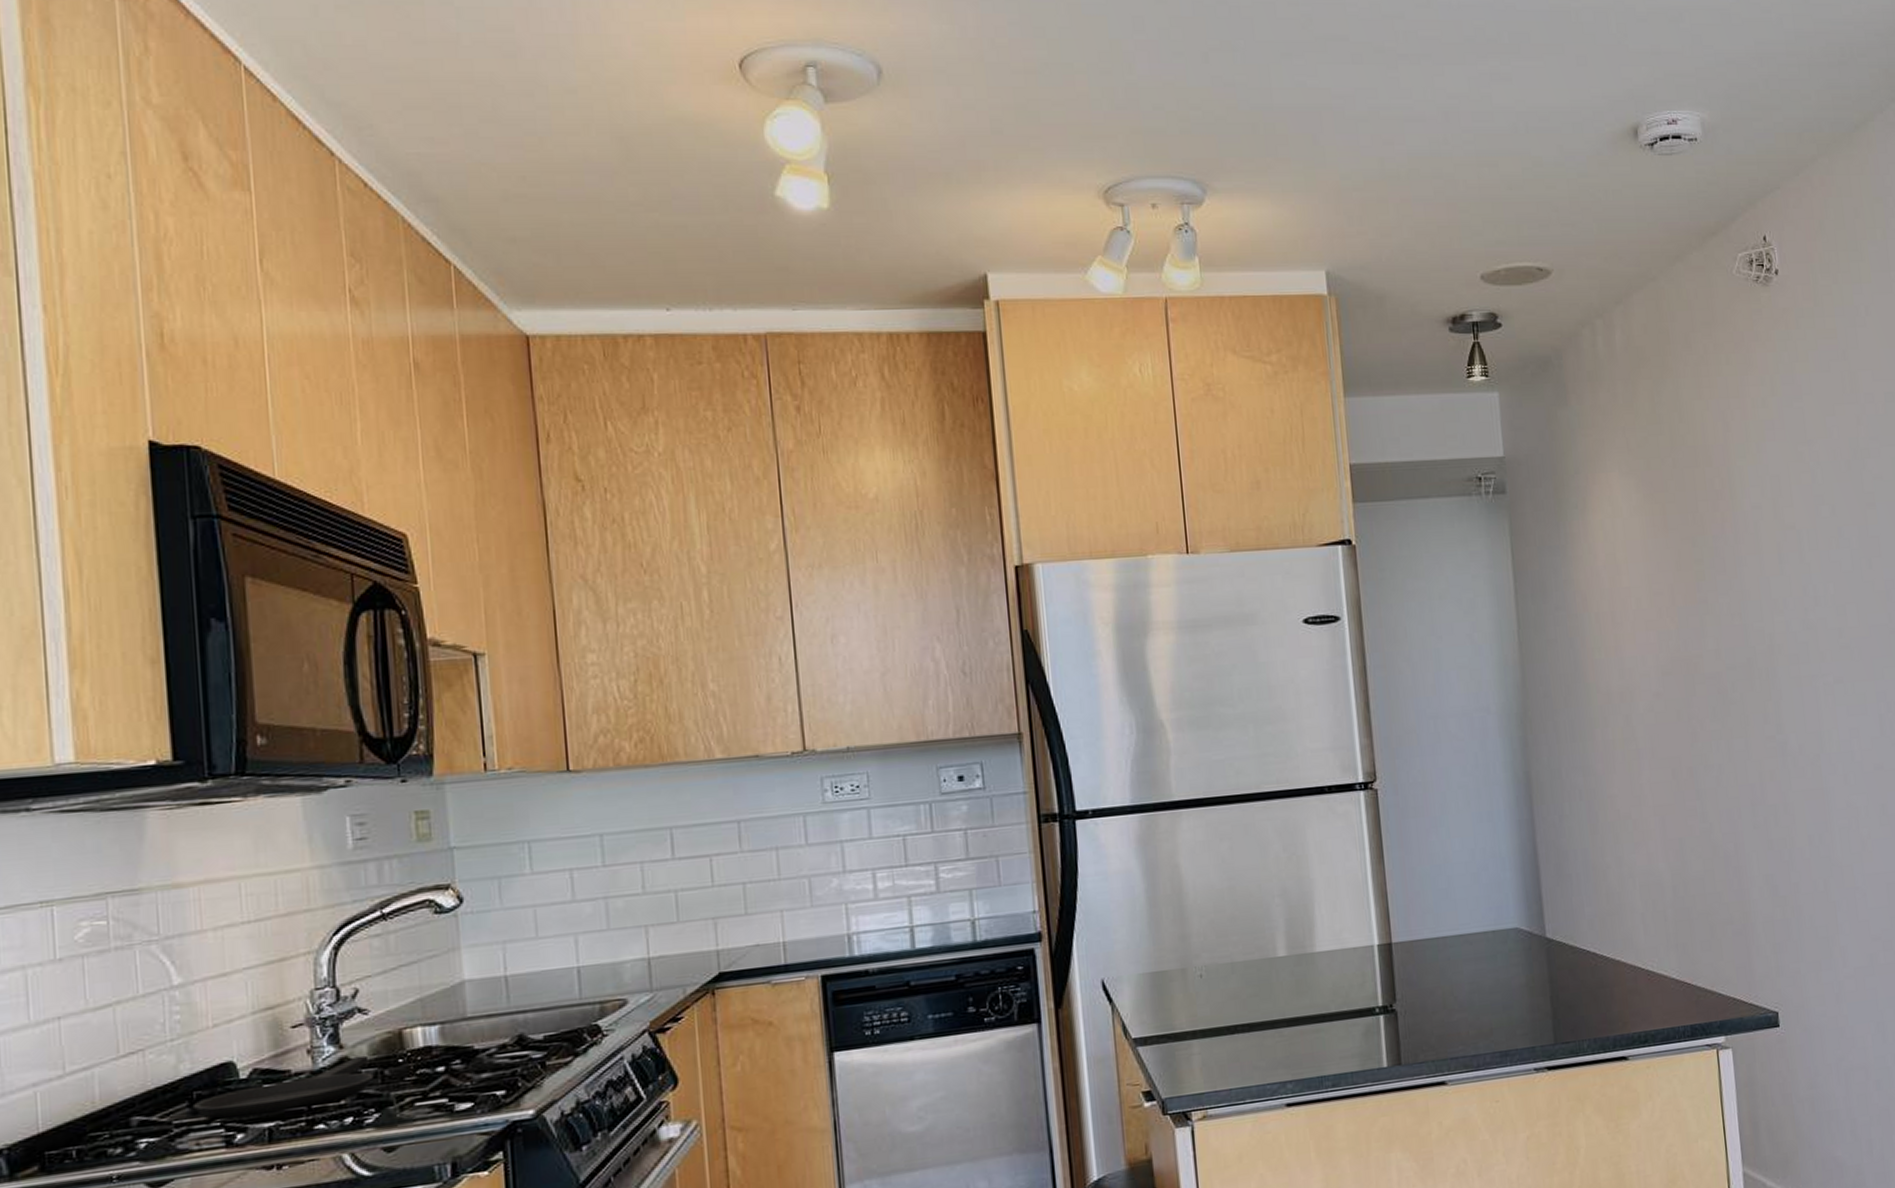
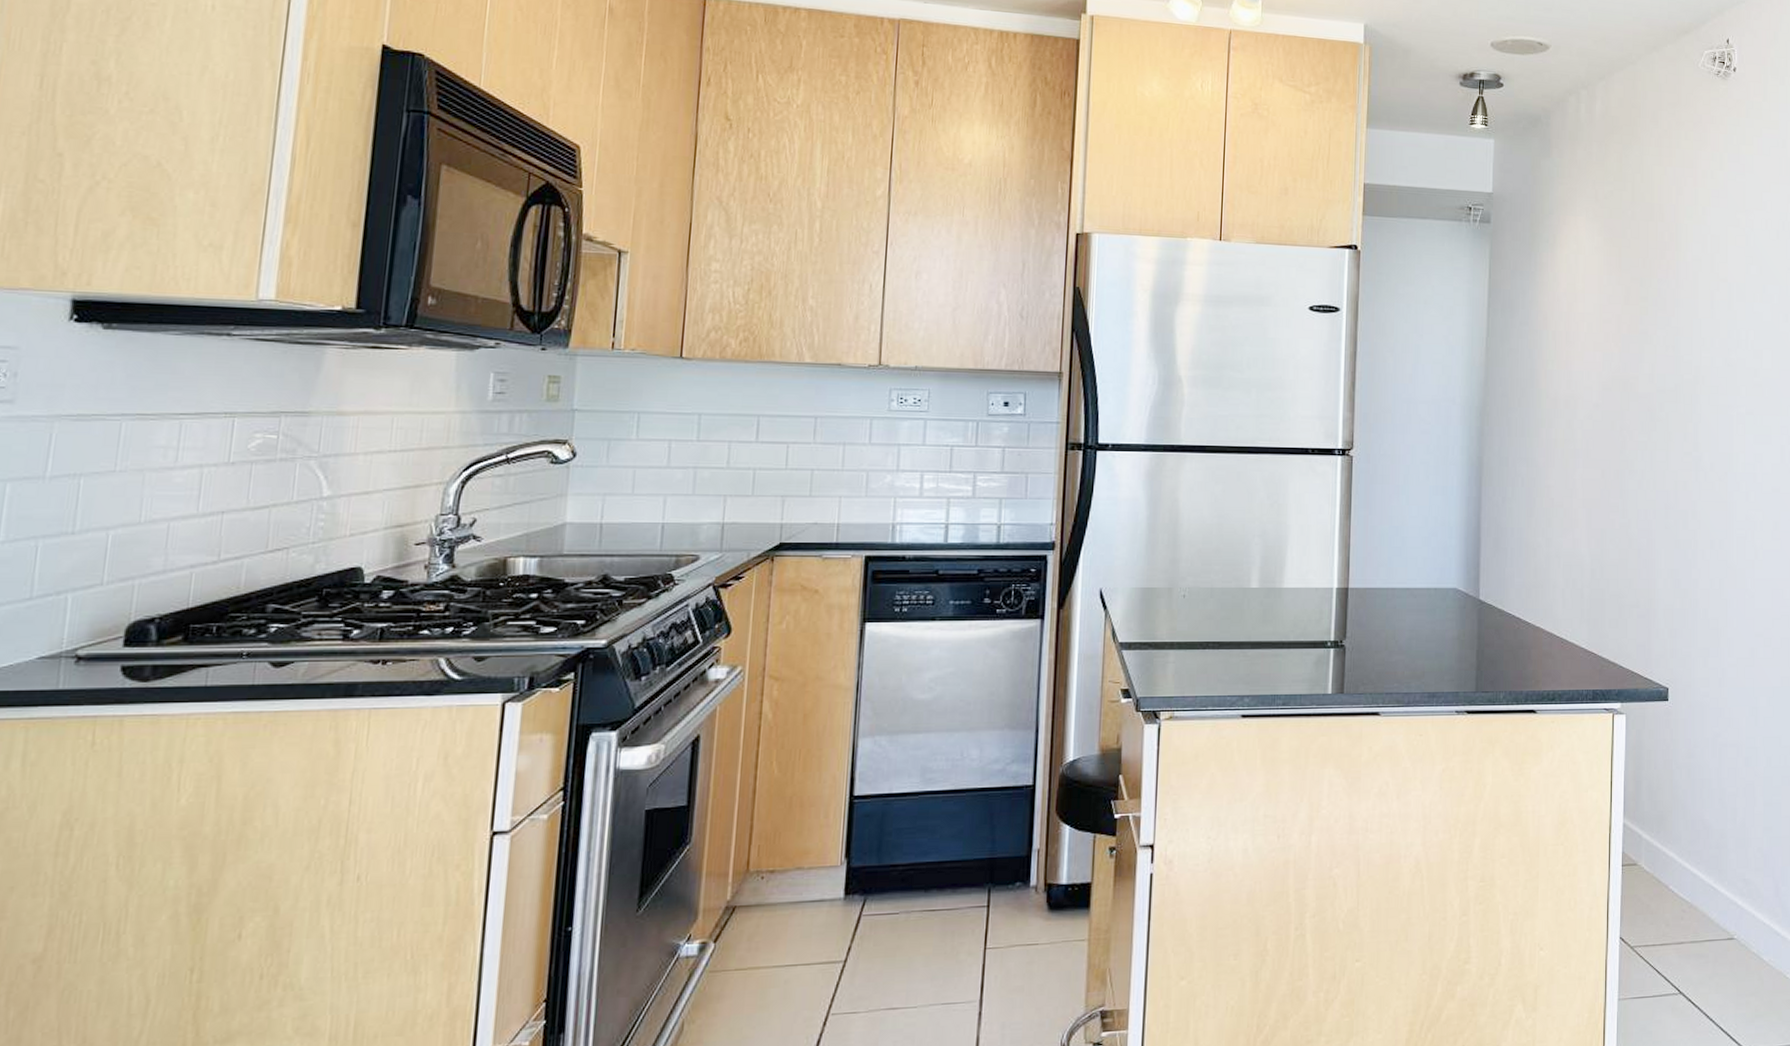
frying pan: present [192,1055,374,1119] -> none [320,576,477,617]

